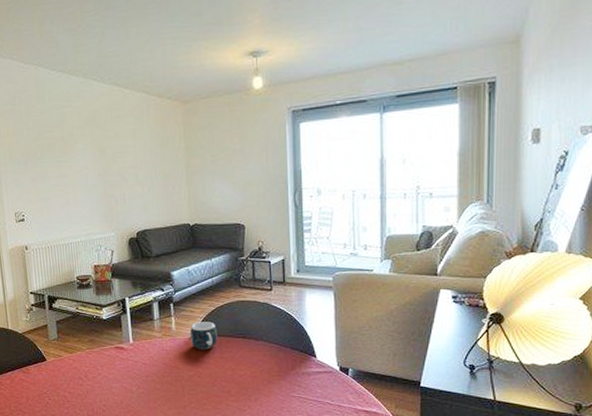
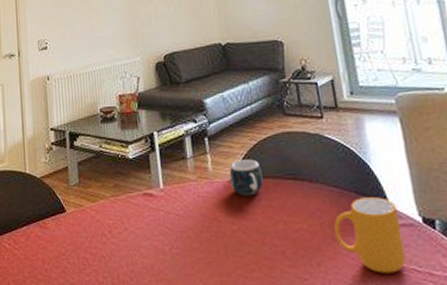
mug: none [271,352,322,406] -> present [334,197,406,273]

